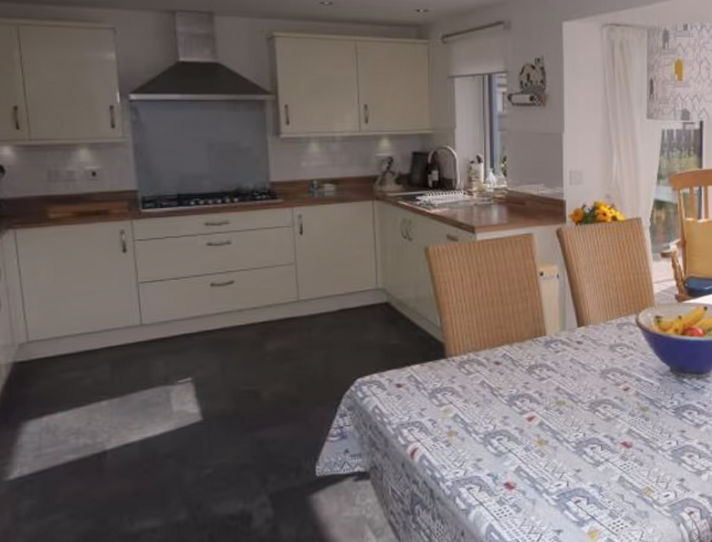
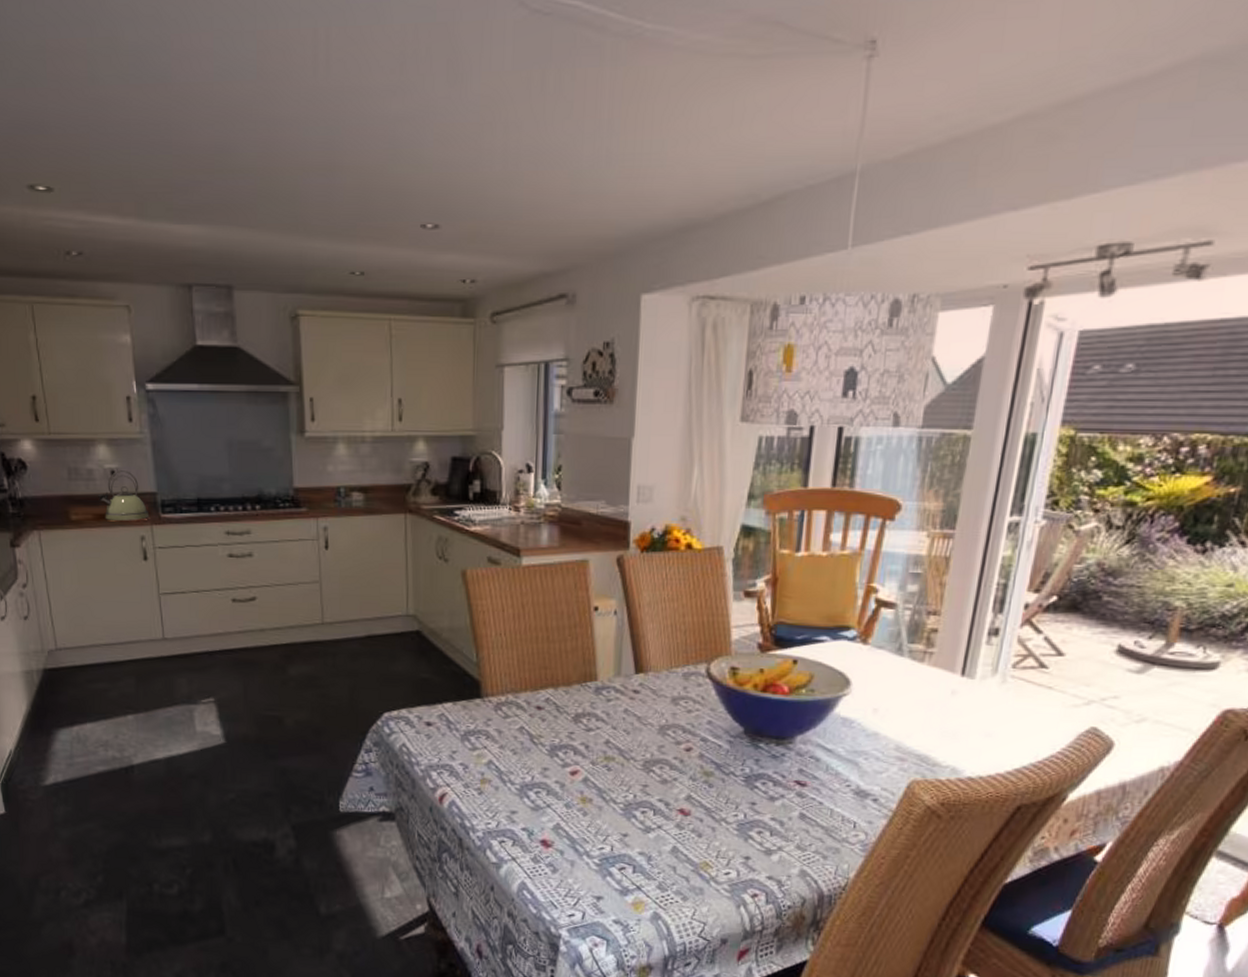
kettle: none [77,171,130,217] -> present [97,470,150,521]

